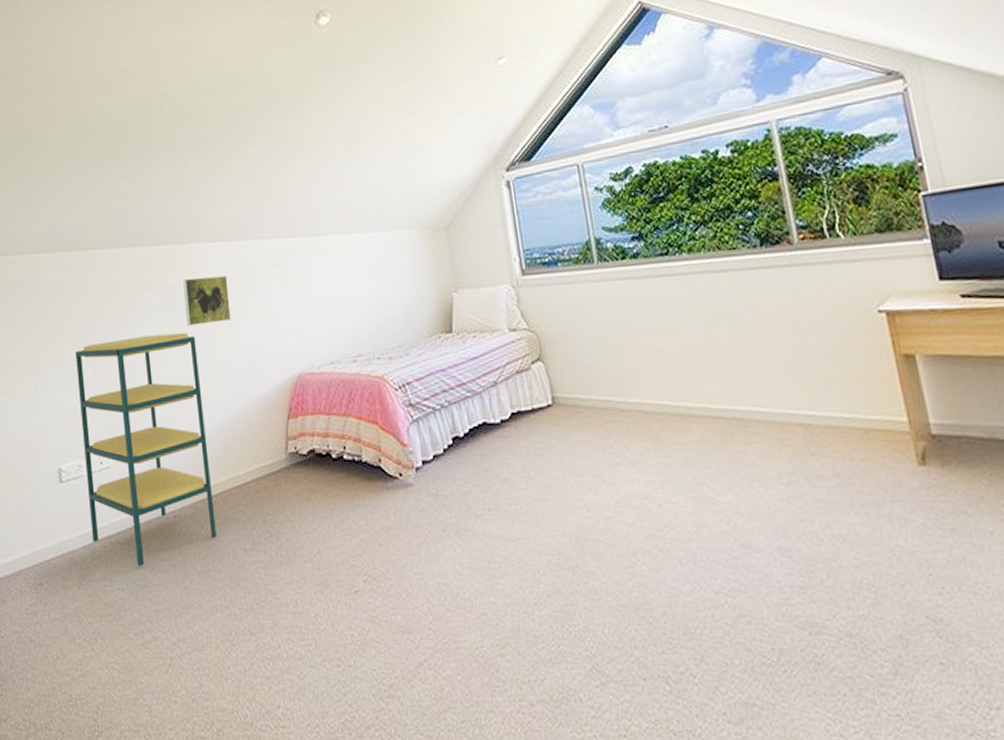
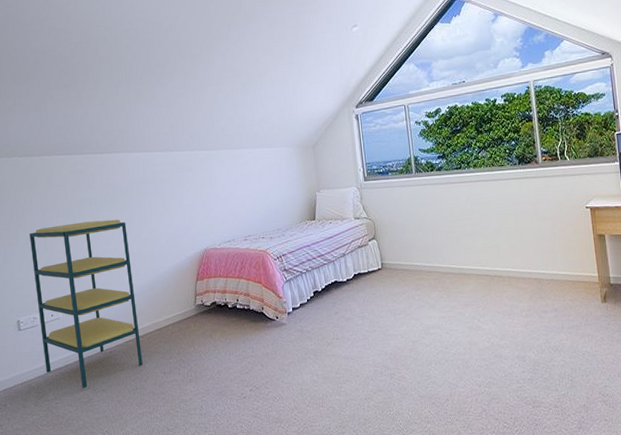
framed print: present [183,275,231,326] -> none [116,177,154,214]

